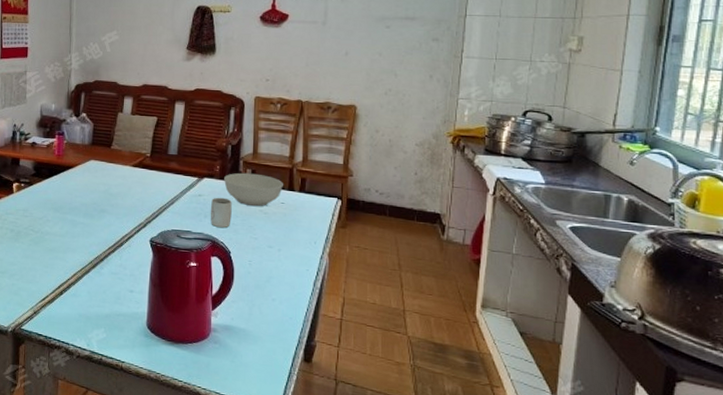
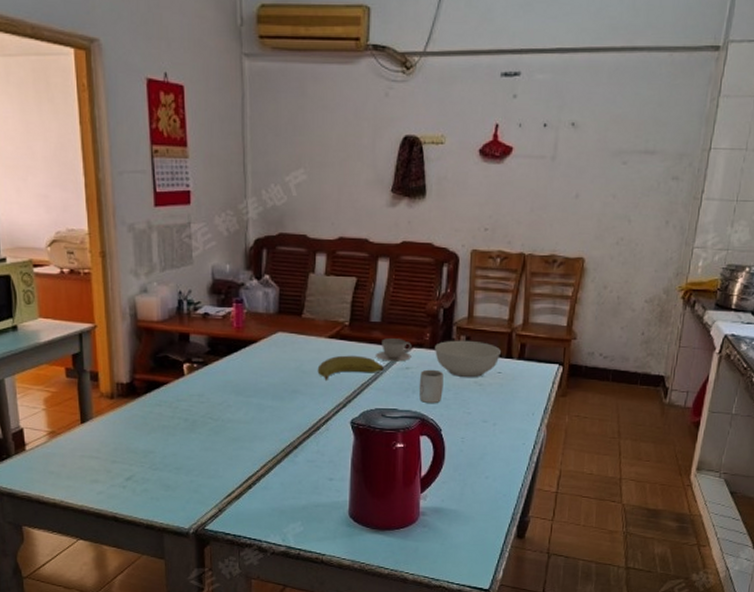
fruit: none [122,181,179,203] -> present [317,355,384,380]
teacup: none [173,169,204,190] -> present [376,338,412,362]

